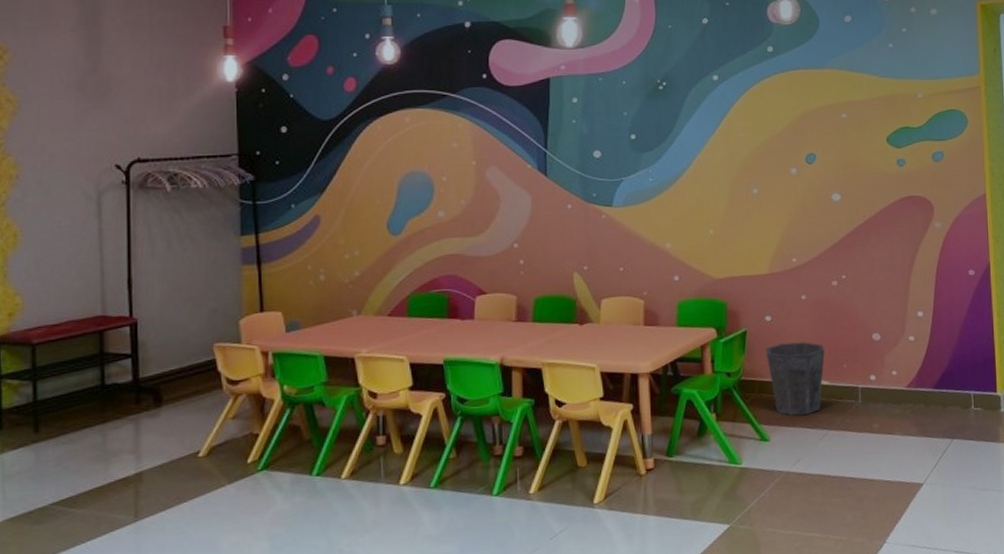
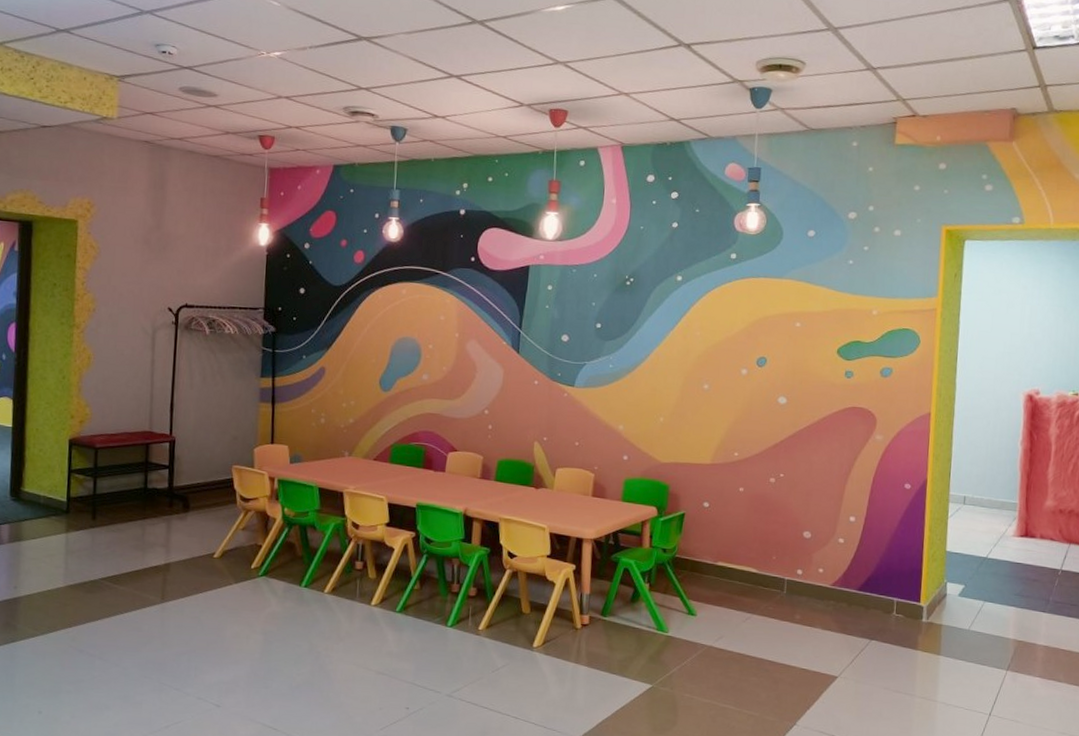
waste bin: present [765,342,825,416] -> none [700,529,756,597]

